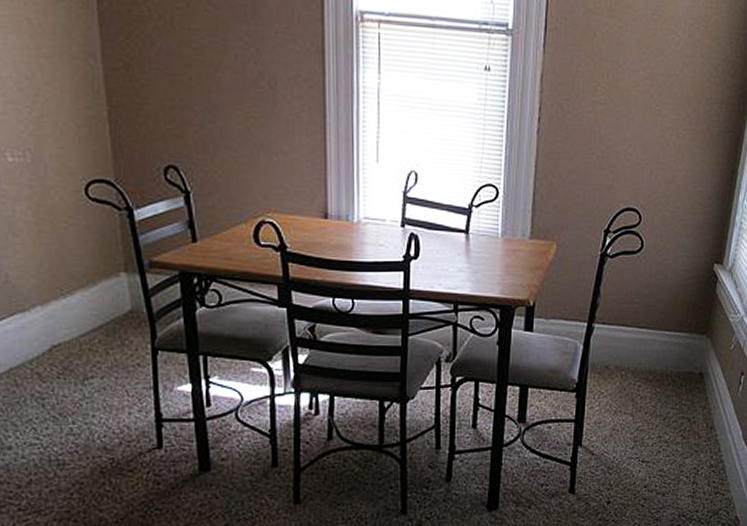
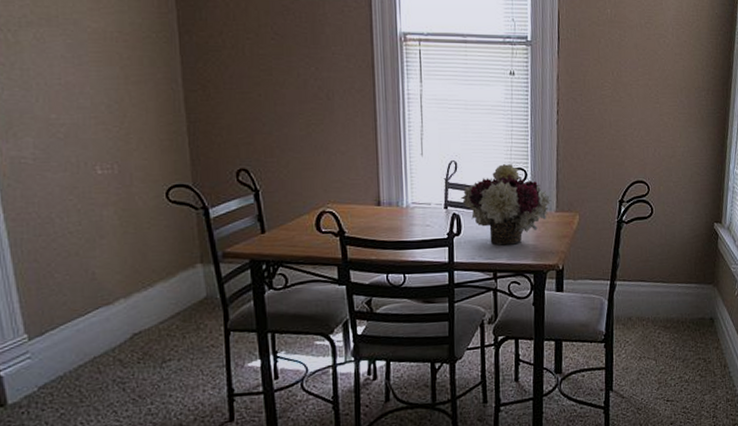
flower arrangement: none [420,179,526,274] -> present [461,164,552,246]

